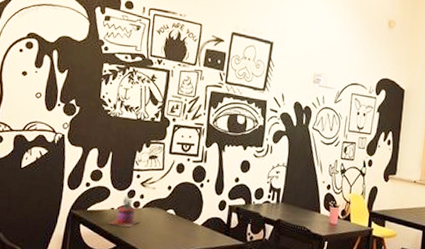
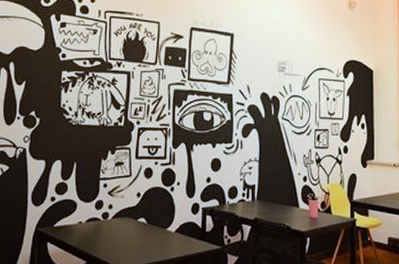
potted cactus: present [108,196,140,228] -> none [77,207,110,242]

